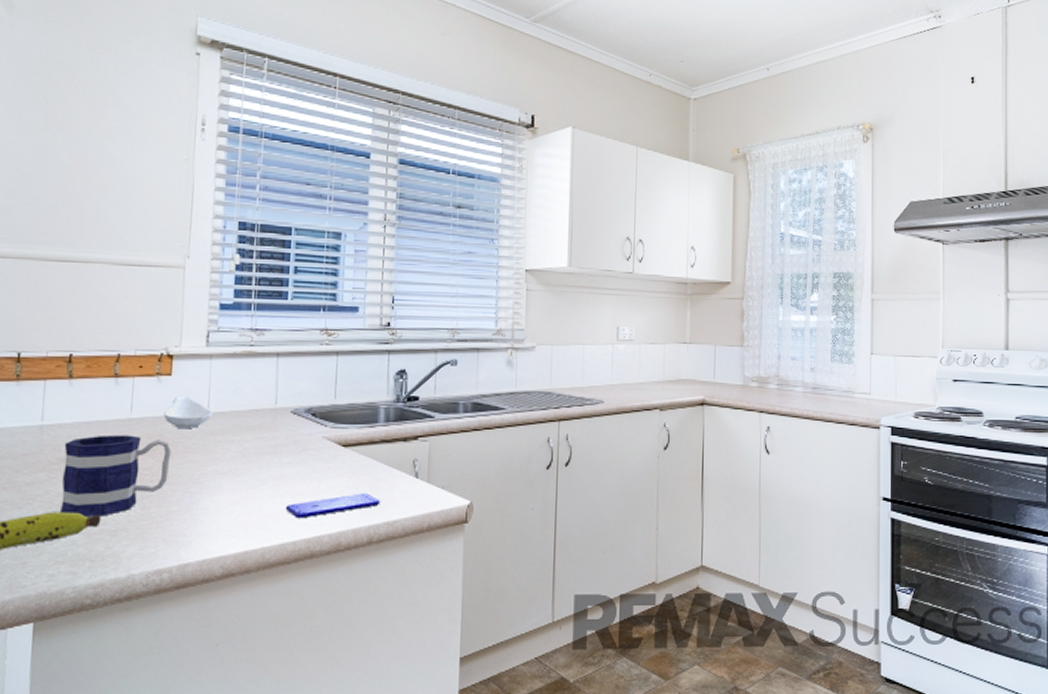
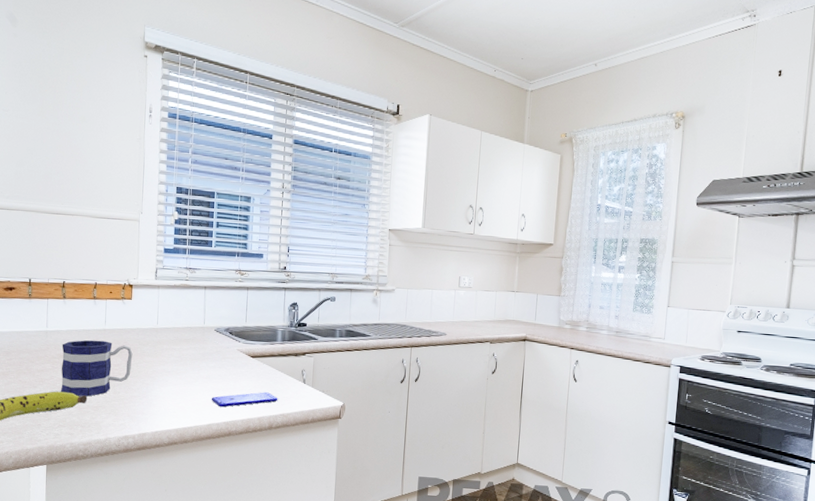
spoon rest: present [164,397,212,428] -> none [127,315,160,338]

